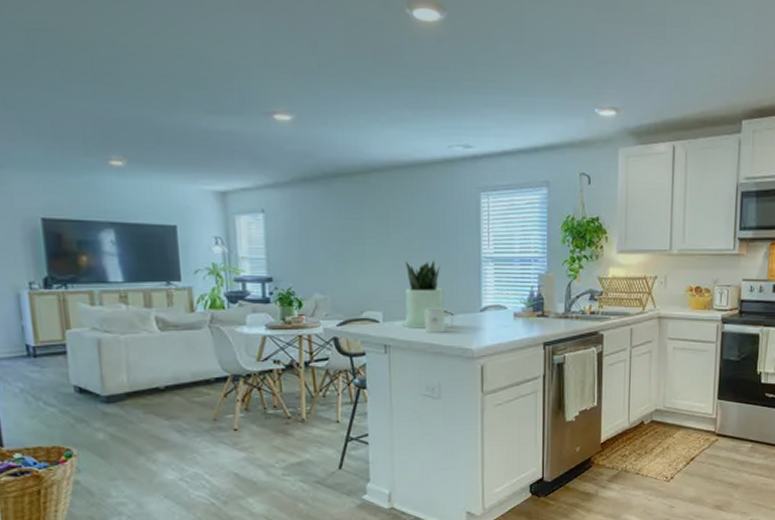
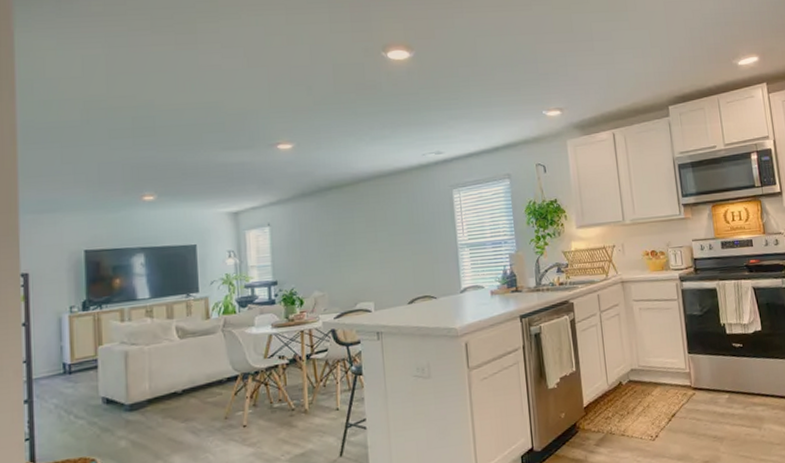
planter: present [402,260,449,329] -> none [391,251,433,315]
mug: present [424,309,455,333] -> none [411,294,438,317]

